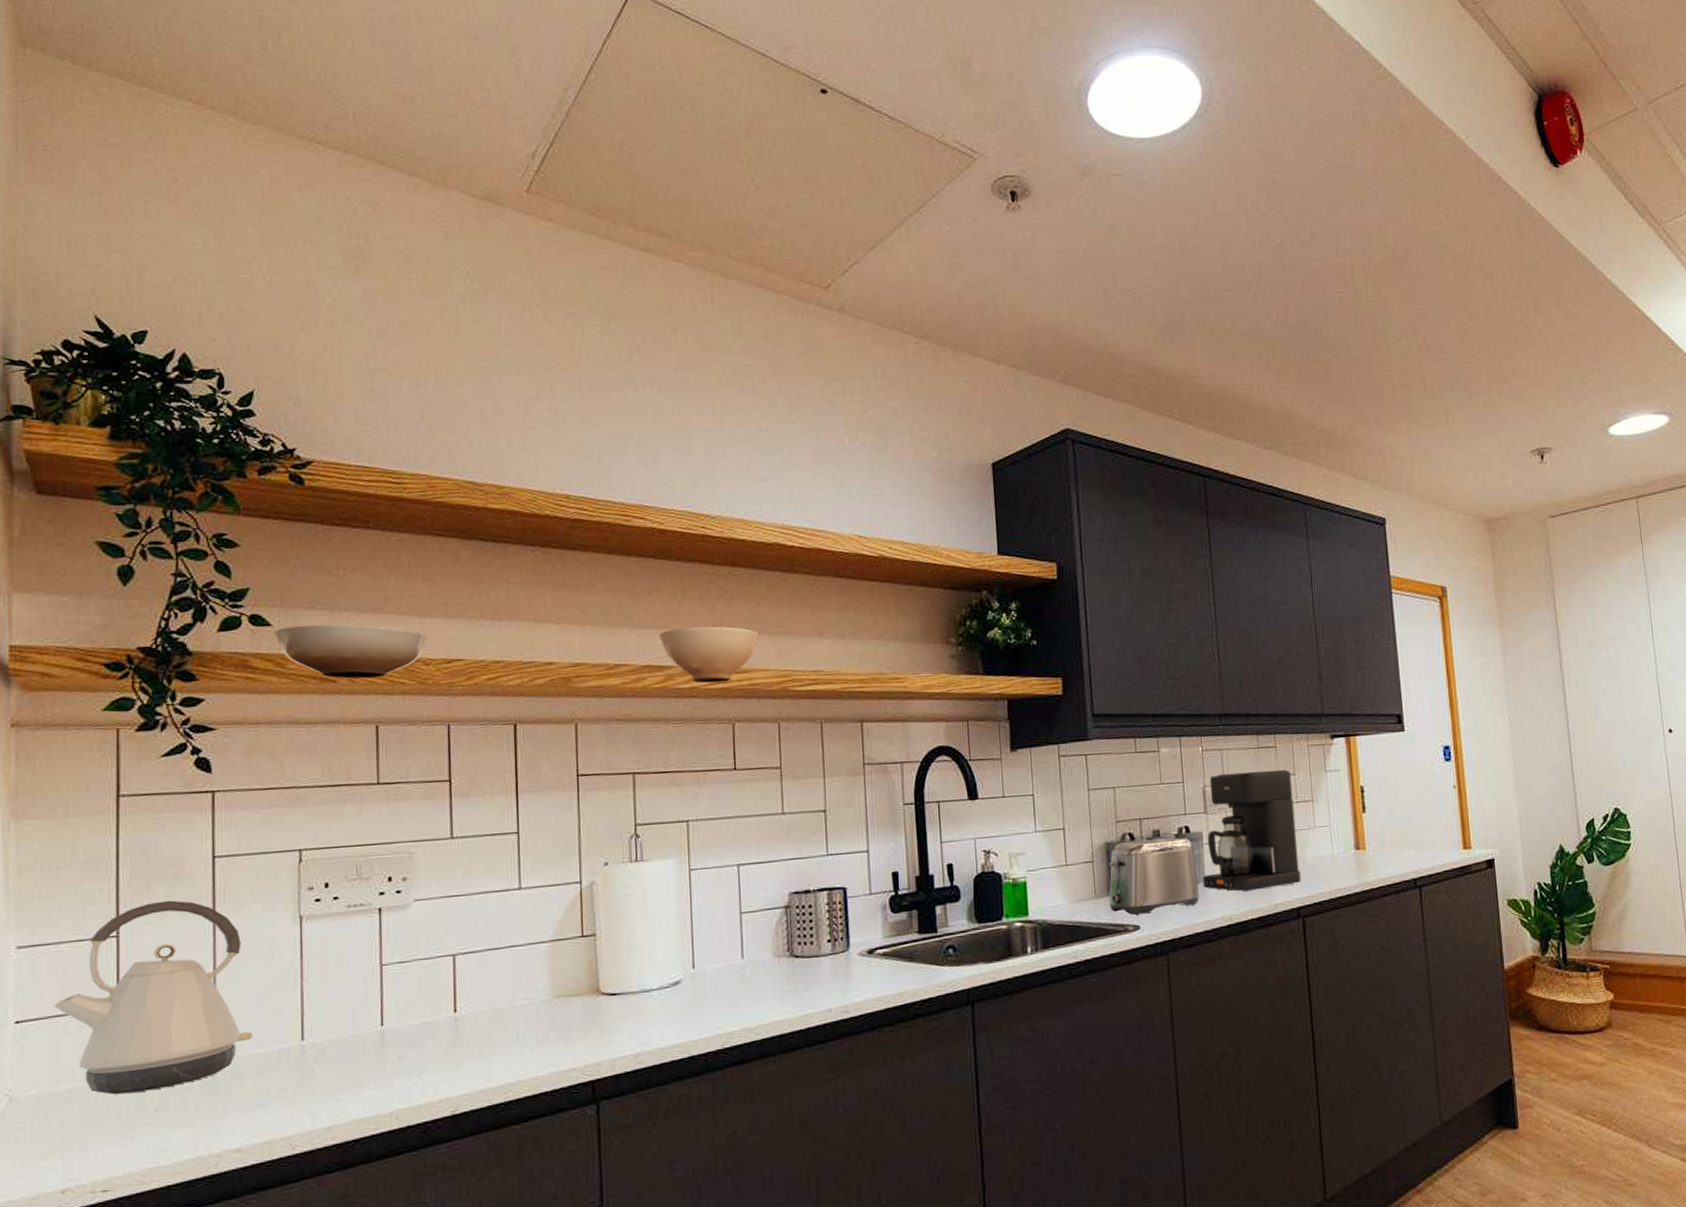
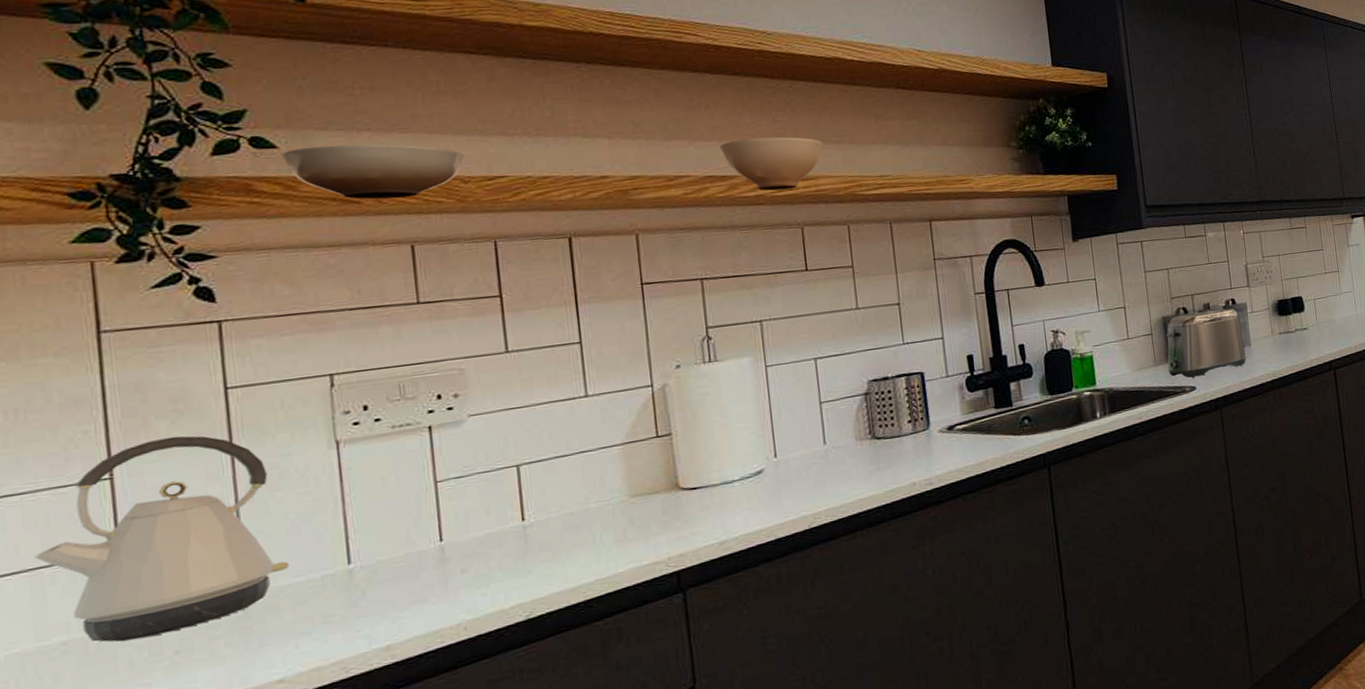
coffee maker: present [1203,769,1301,892] -> none [1249,246,1332,352]

